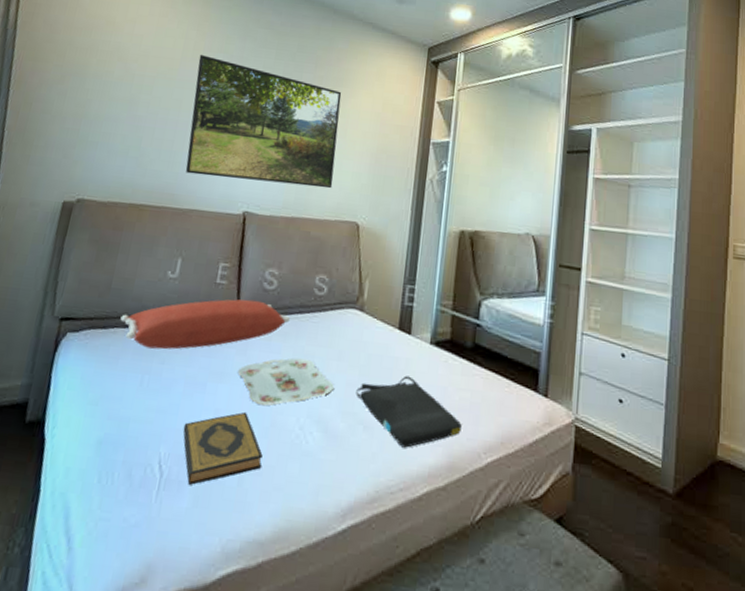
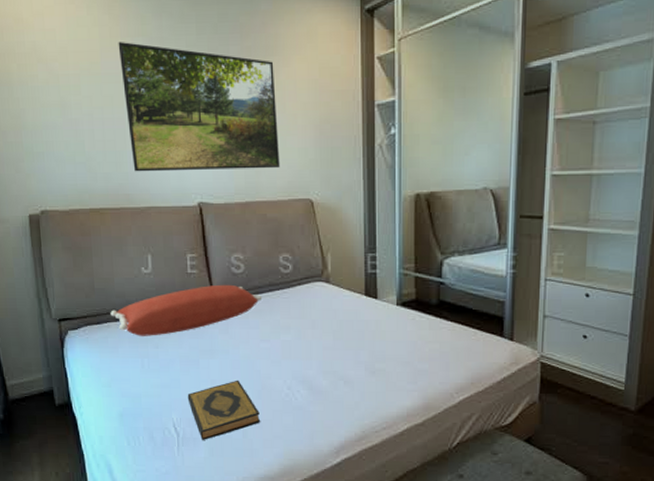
serving tray: present [238,357,334,405] -> none [224,331,312,372]
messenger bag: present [356,375,462,448] -> none [333,335,434,395]

